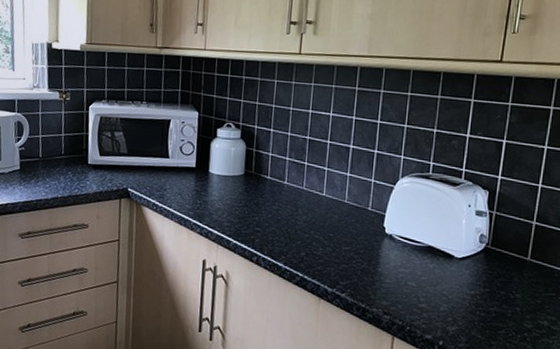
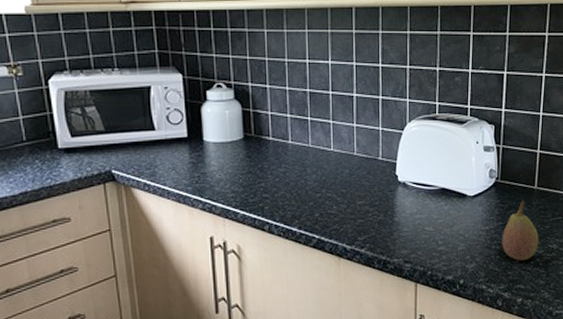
fruit: none [487,270,529,333] -> present [502,200,539,261]

